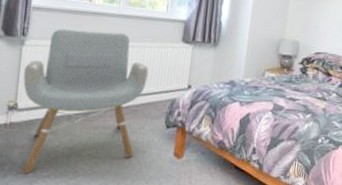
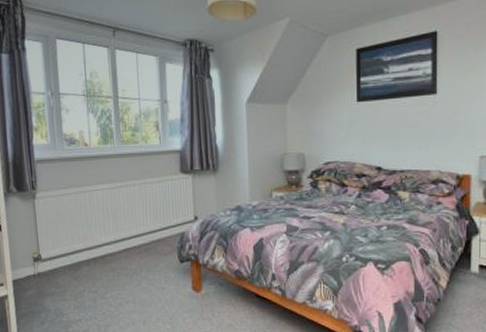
armchair: present [22,28,149,175] -> none [40,172,154,320]

